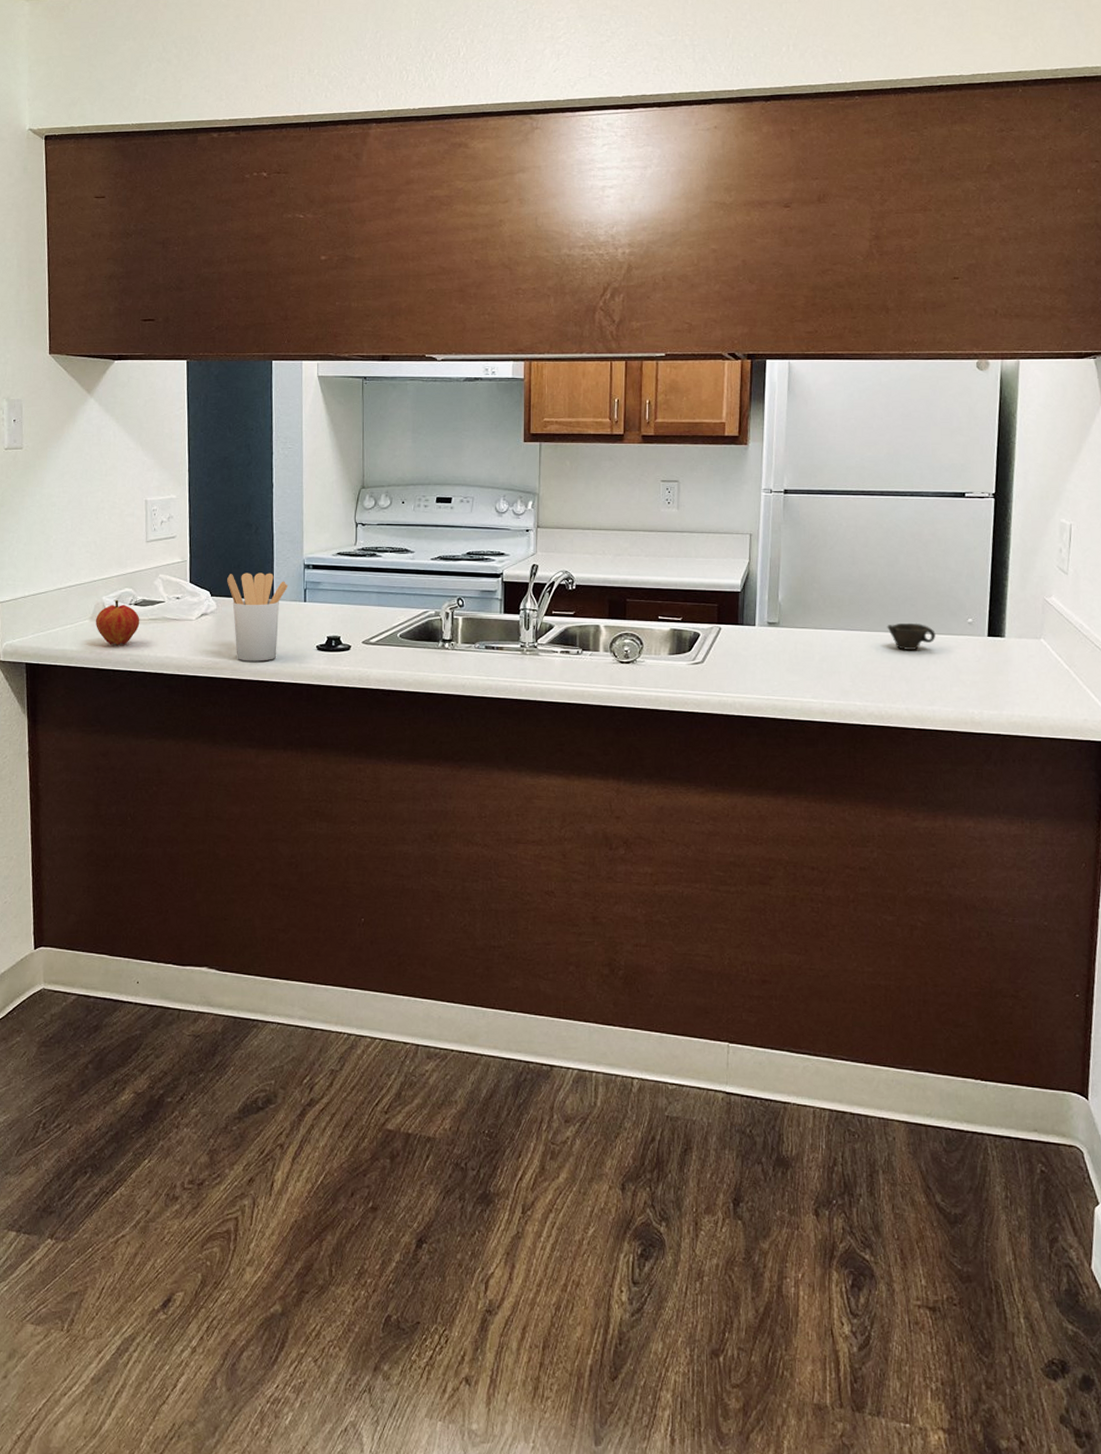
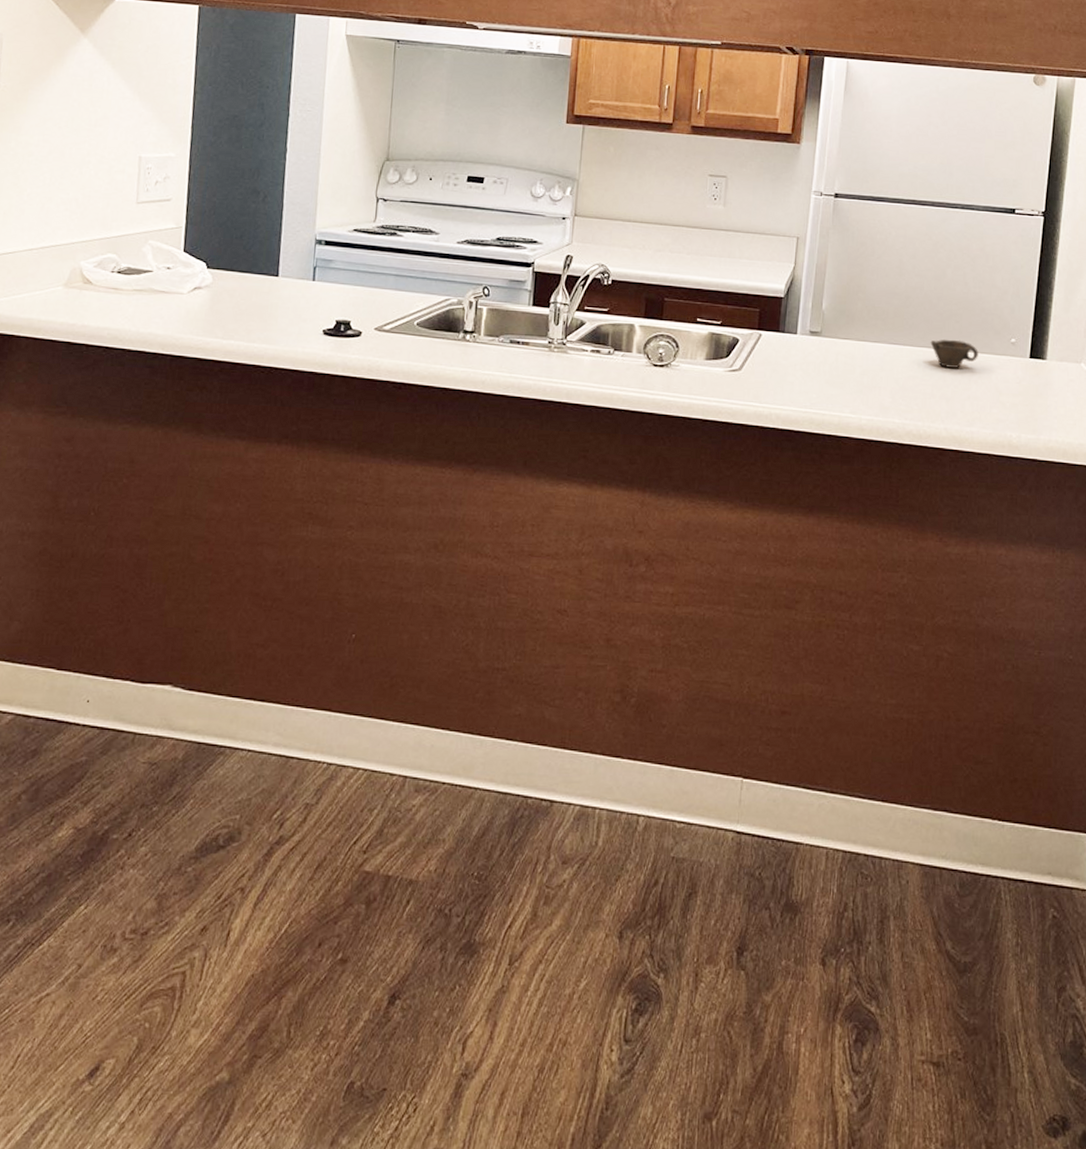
fruit: present [96,600,140,645] -> none [70,266,123,317]
utensil holder: present [227,573,289,662] -> none [226,244,296,344]

